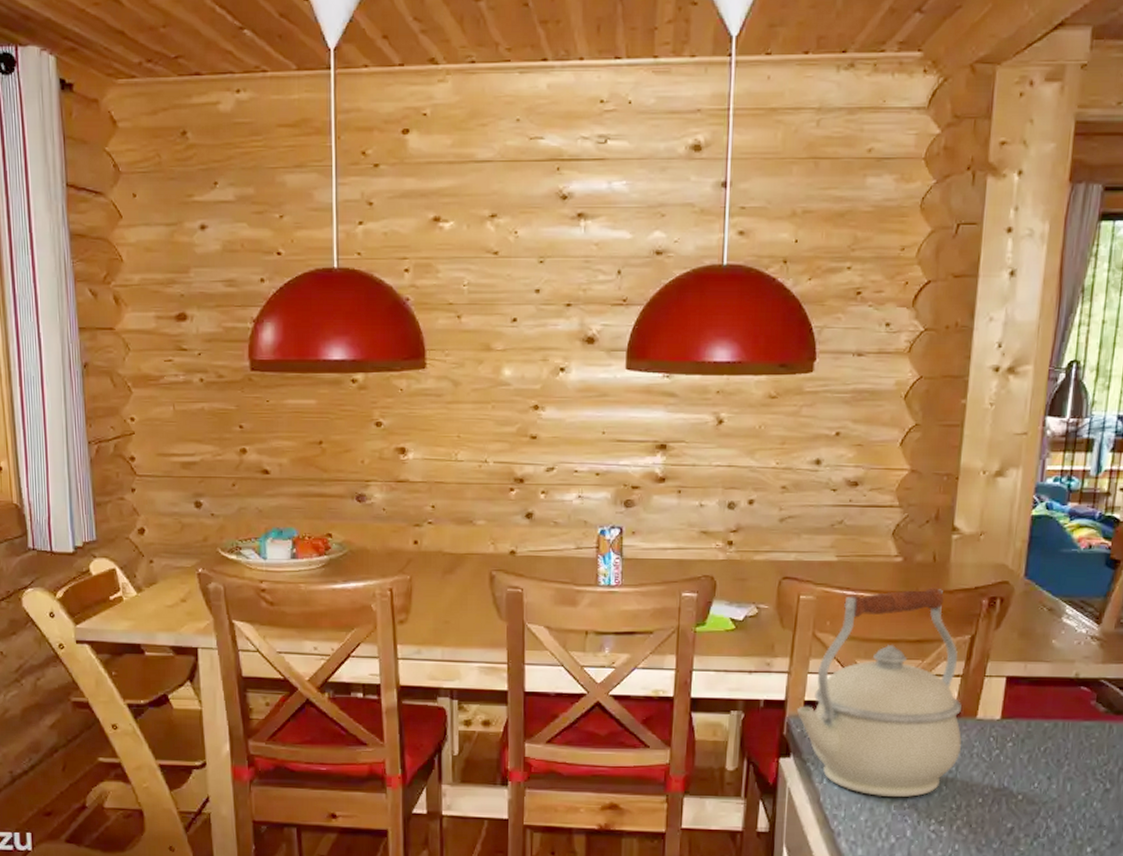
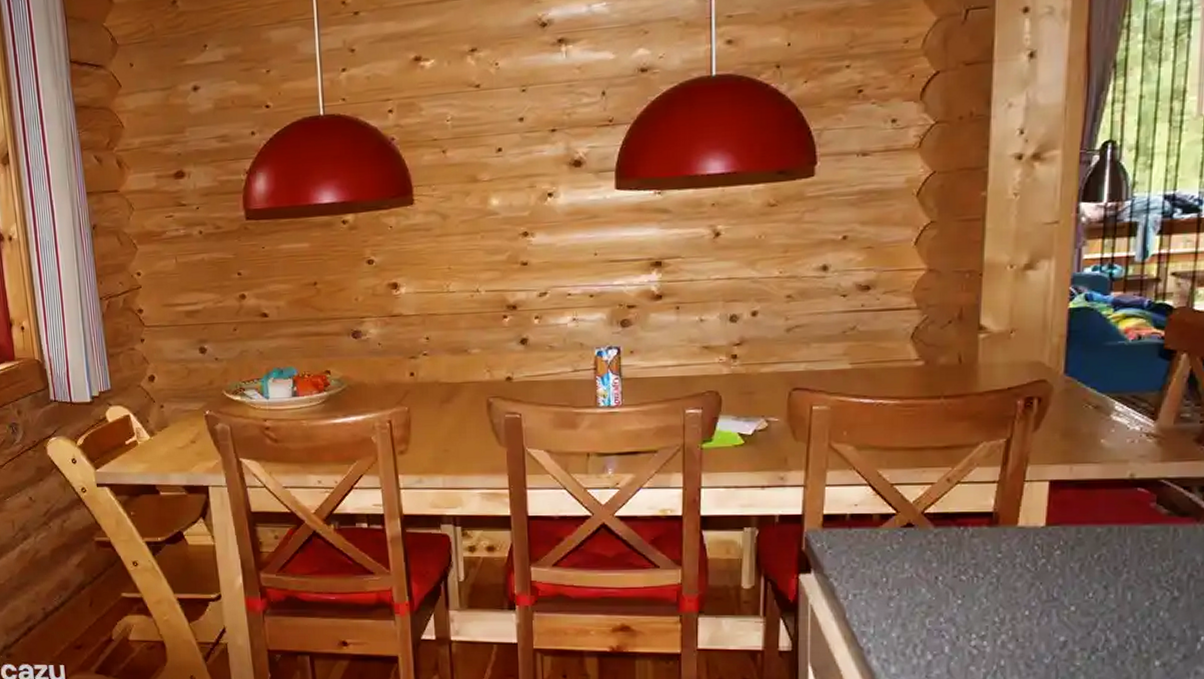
kettle: present [796,588,962,798] -> none [815,390,1002,612]

